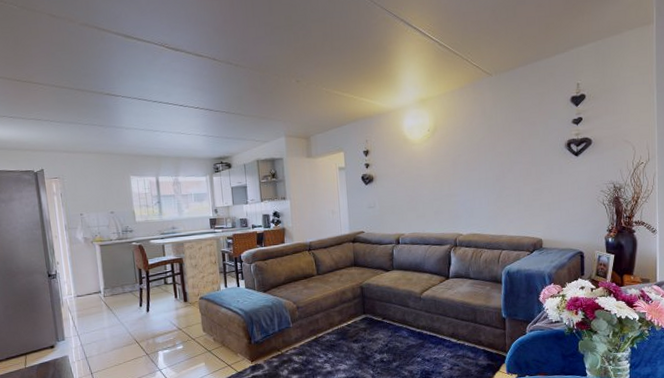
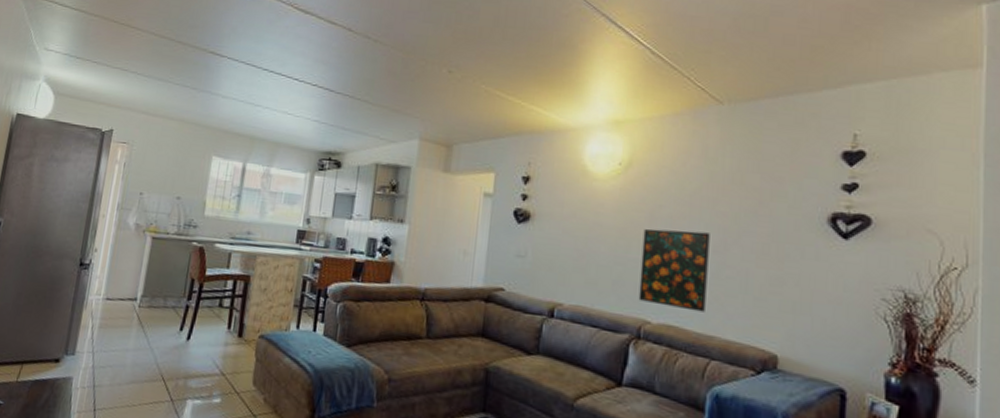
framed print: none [450,168,495,222] -> present [638,228,710,312]

